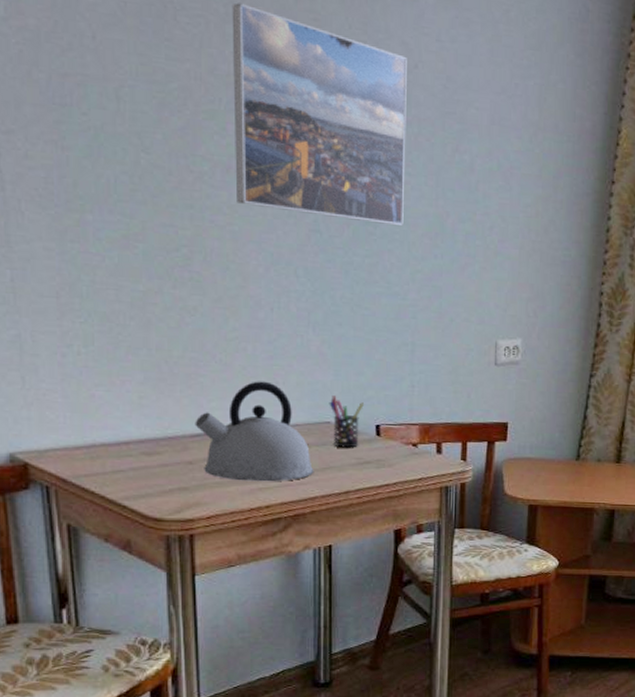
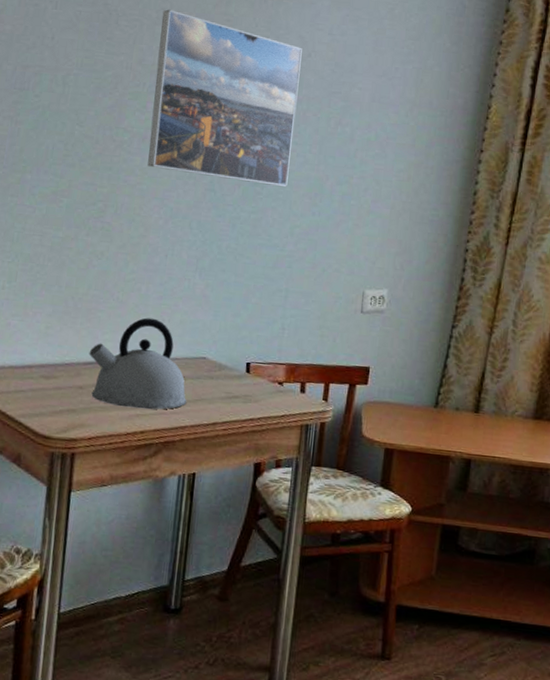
pen holder: present [329,396,364,448] -> none [206,334,238,383]

